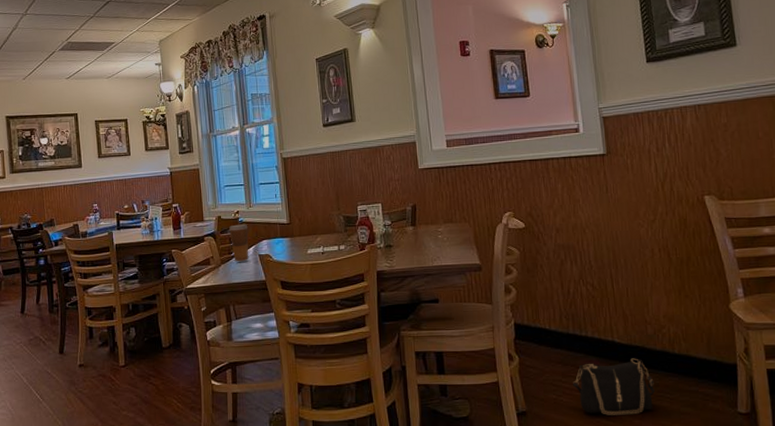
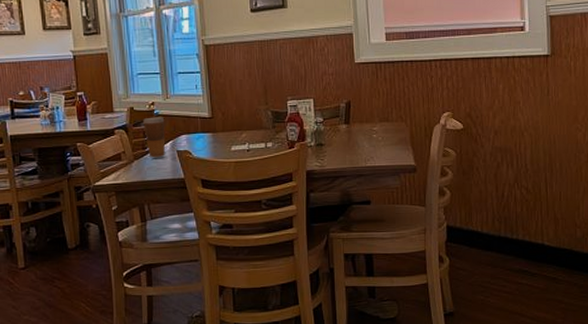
handbag: present [573,358,656,415] -> none [501,260,580,315]

